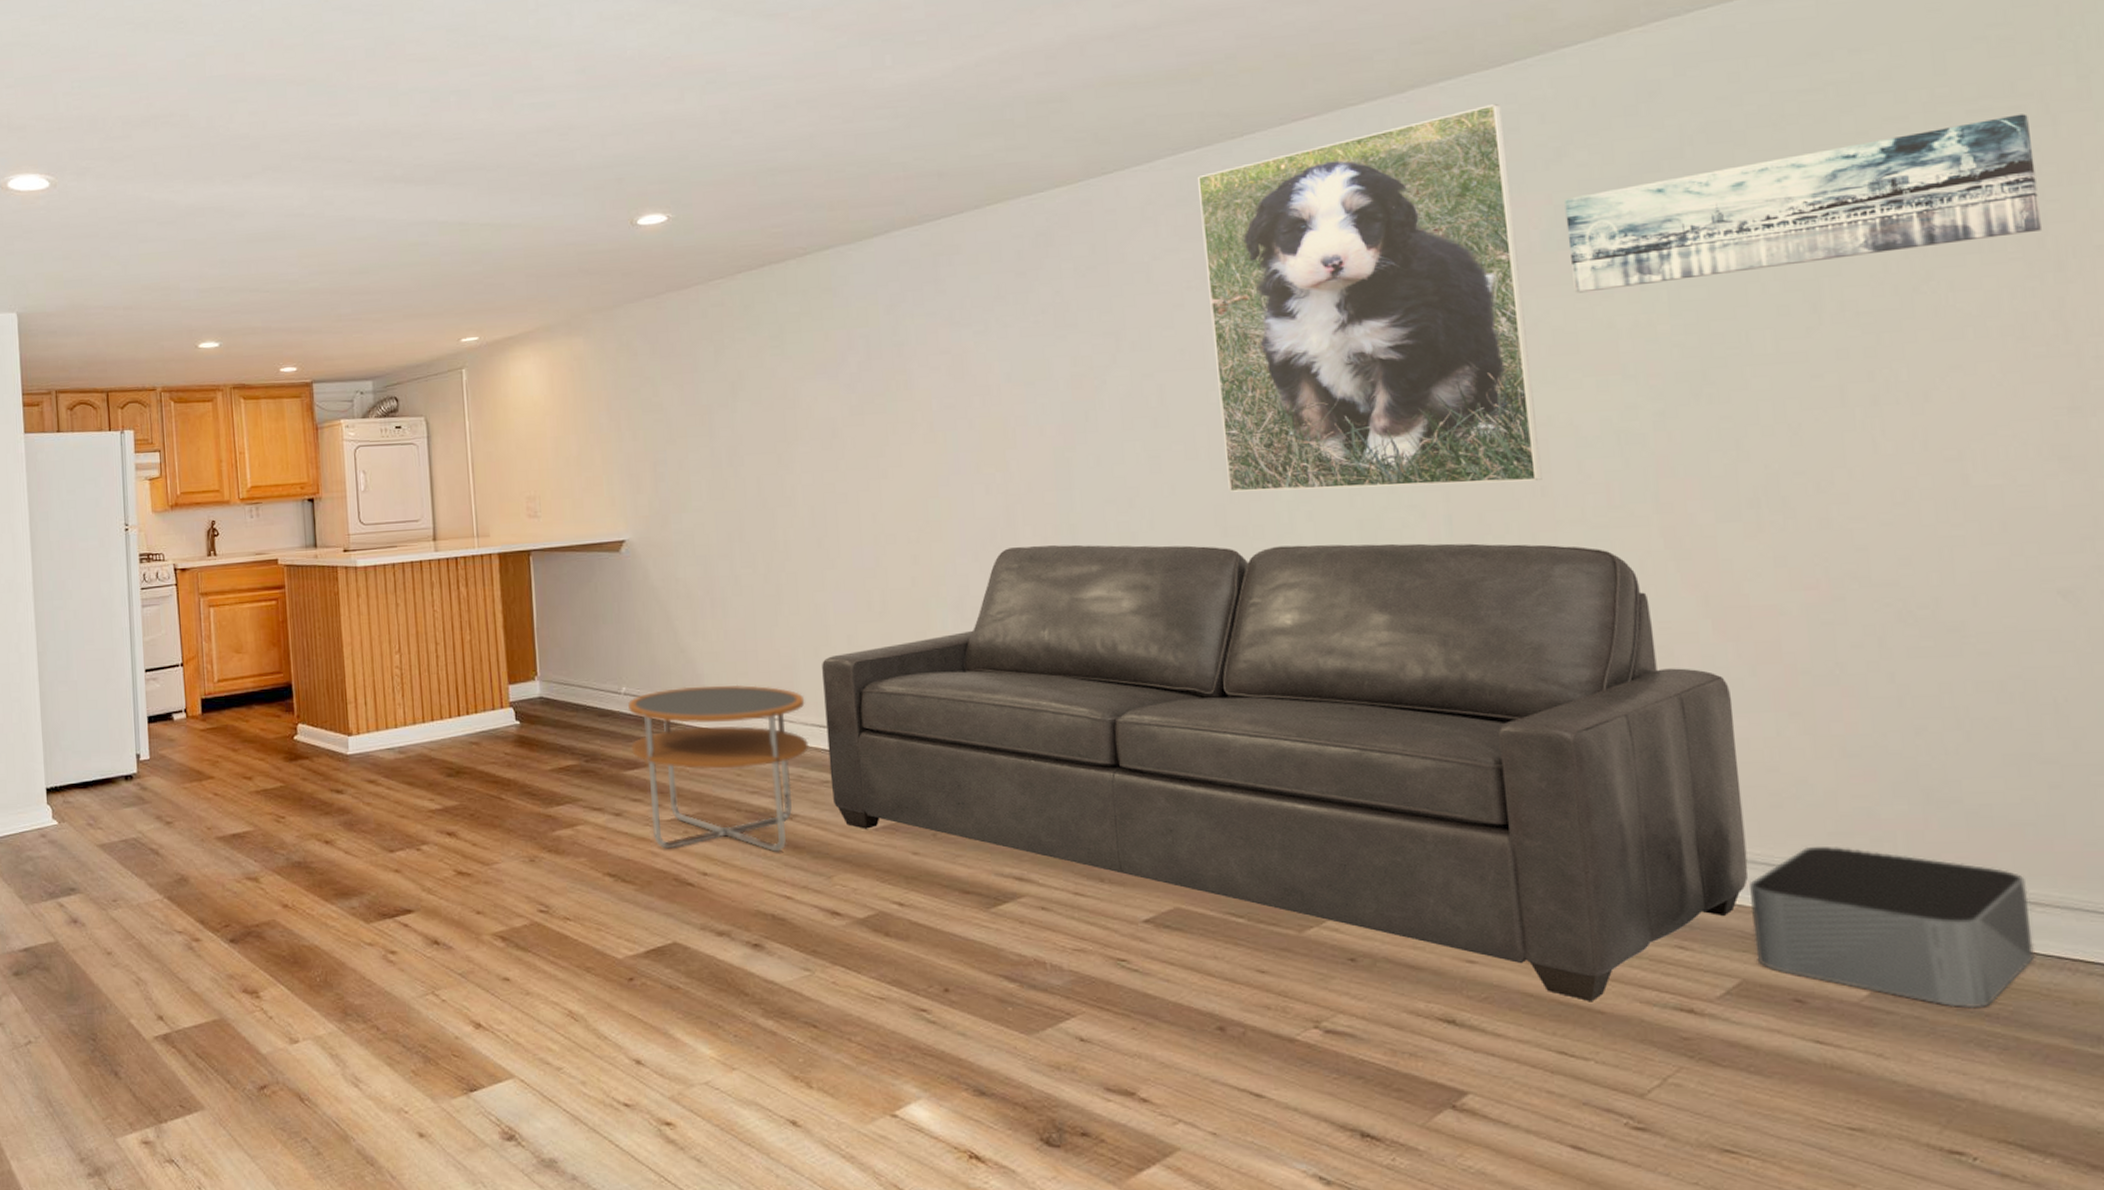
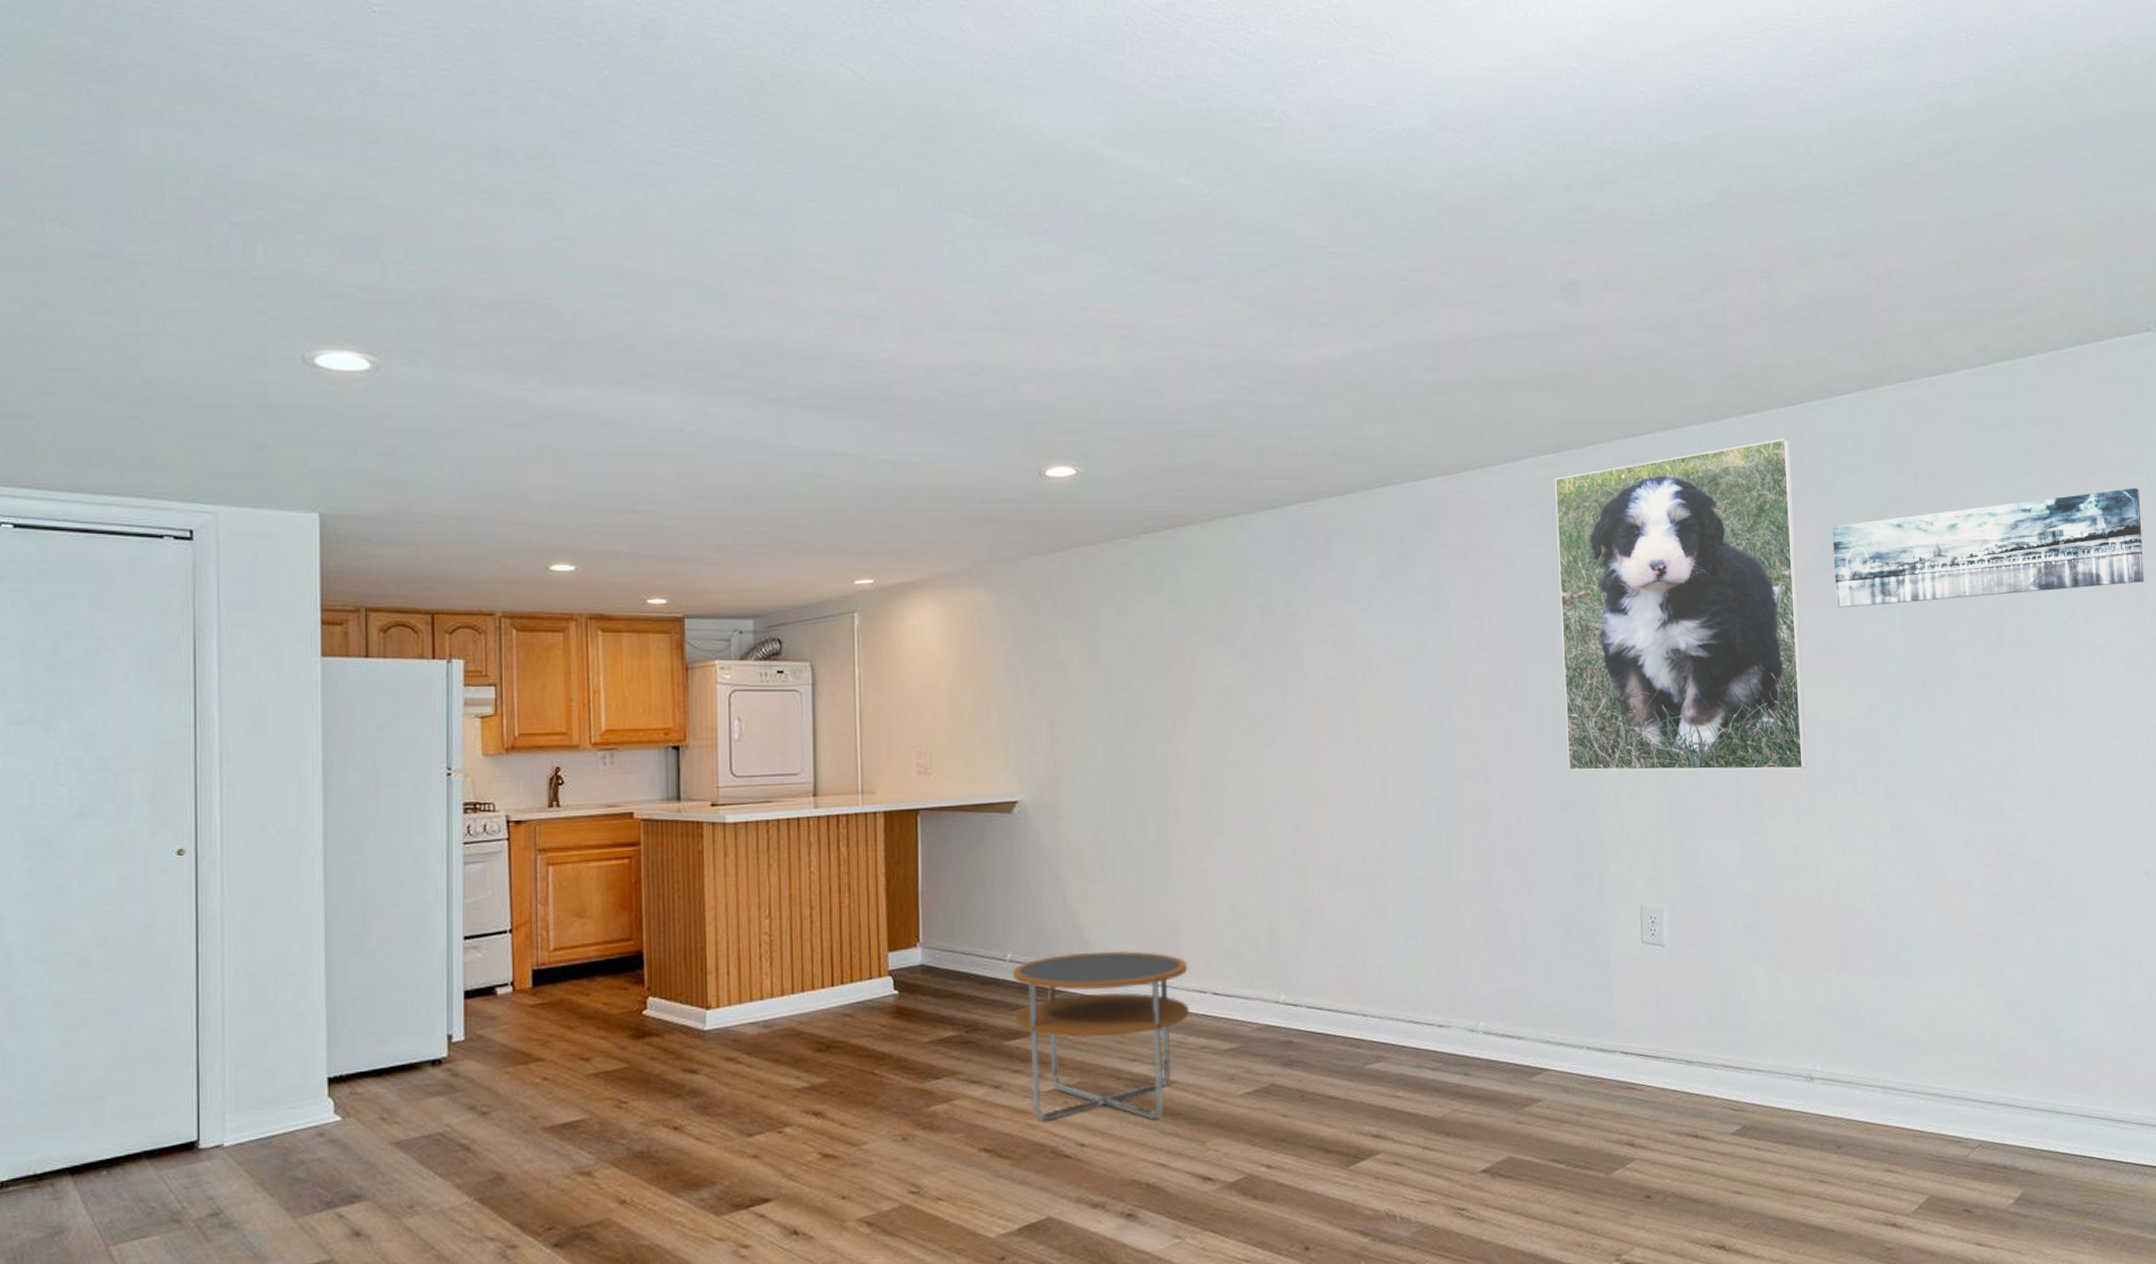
sofa: present [822,543,1748,1001] -> none [1206,816,1938,1222]
storage bin: present [1749,846,2035,1009] -> none [1938,1080,2119,1209]

